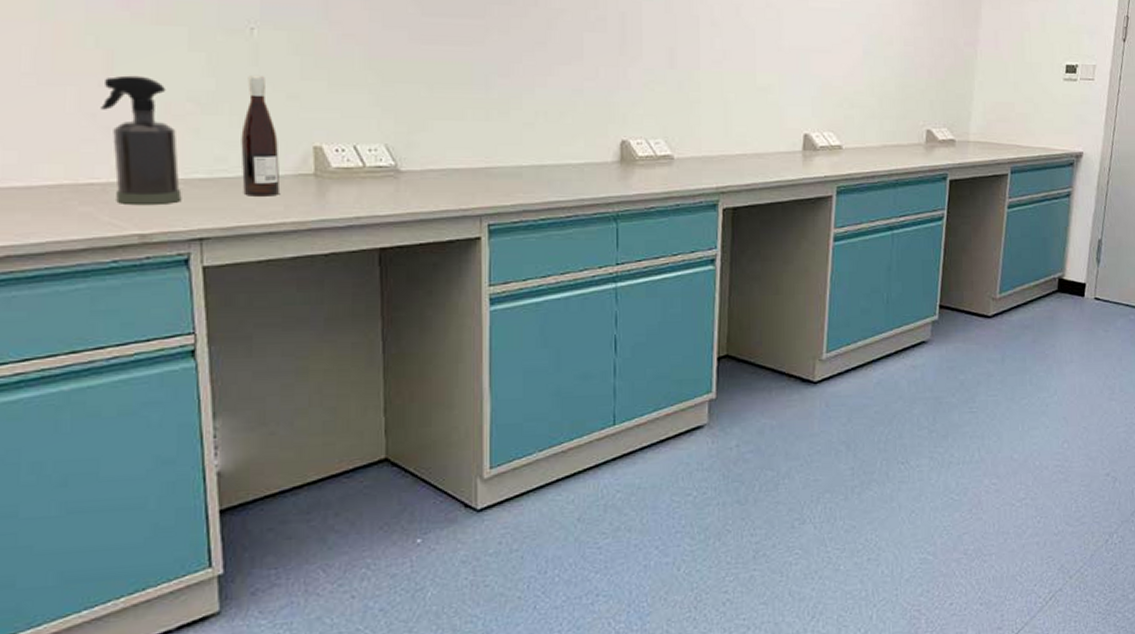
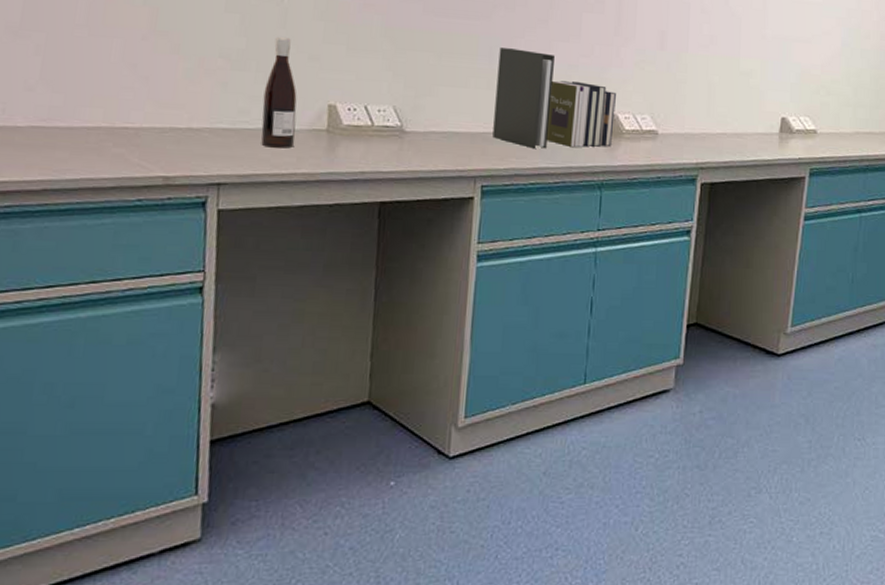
spray bottle: present [101,75,182,206] -> none [141,31,207,151]
binder: none [496,75,557,181] -> present [492,48,555,149]
books: none [554,107,626,177] -> present [546,80,616,147]

